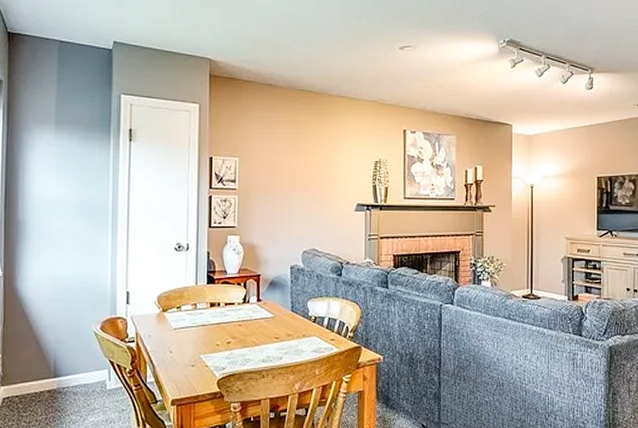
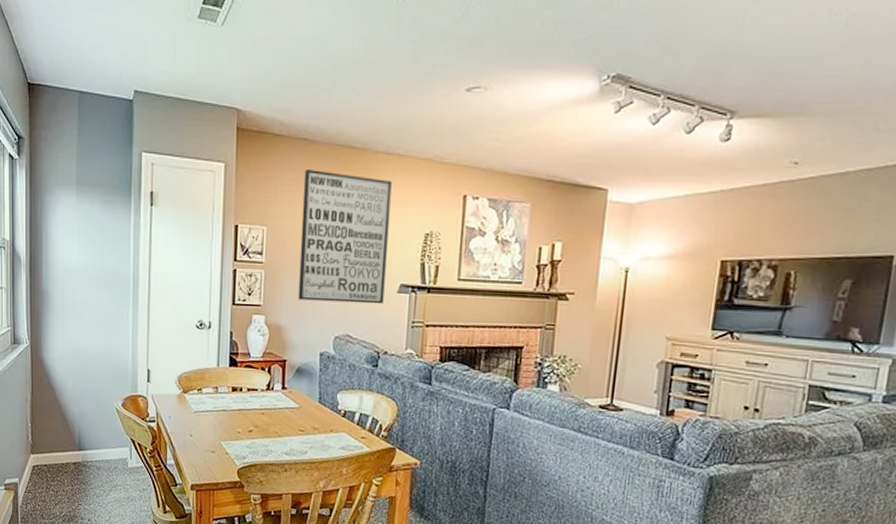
wall art: none [268,110,345,221] -> present [297,170,392,305]

